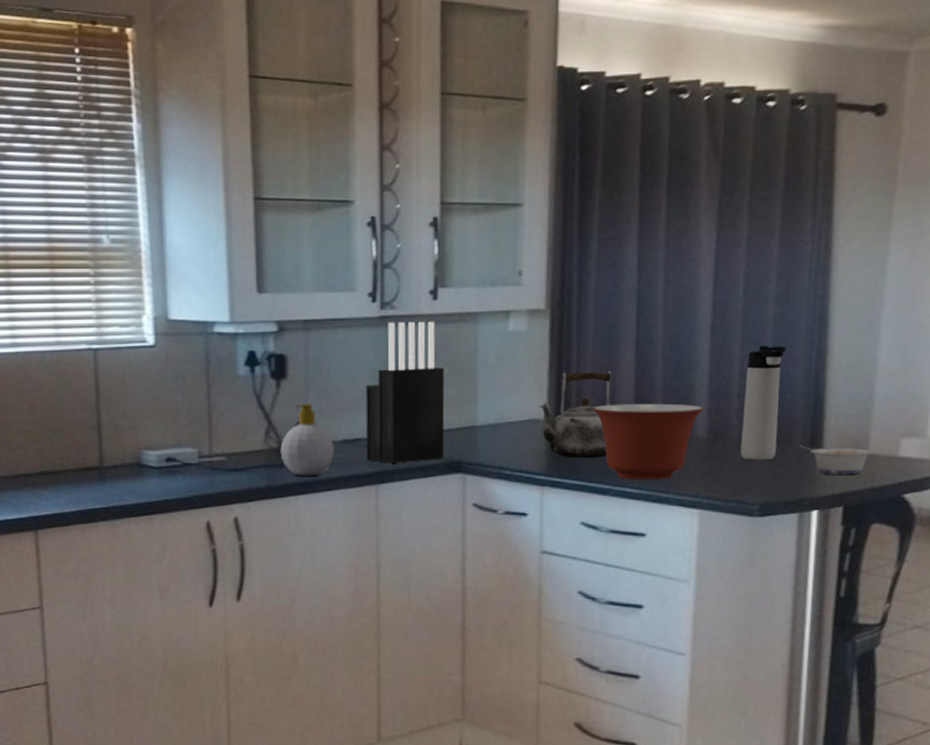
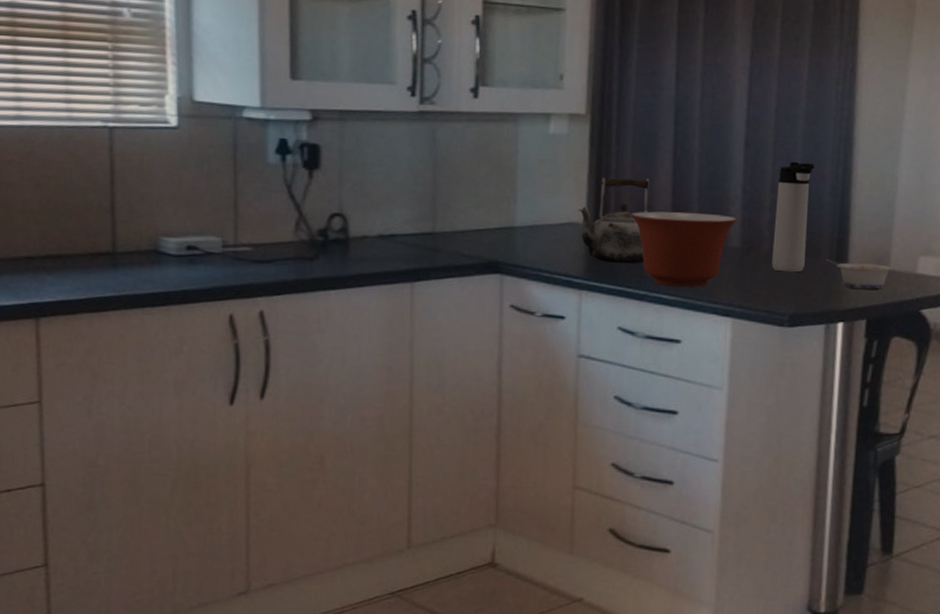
soap bottle: present [280,404,335,476] -> none [311,196,369,271]
knife block: present [366,321,445,463] -> none [401,118,484,261]

